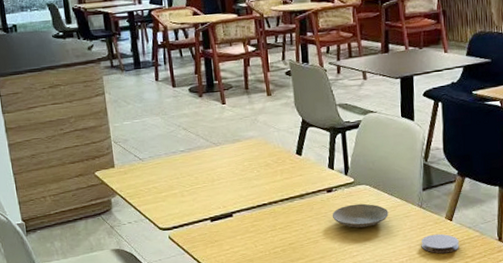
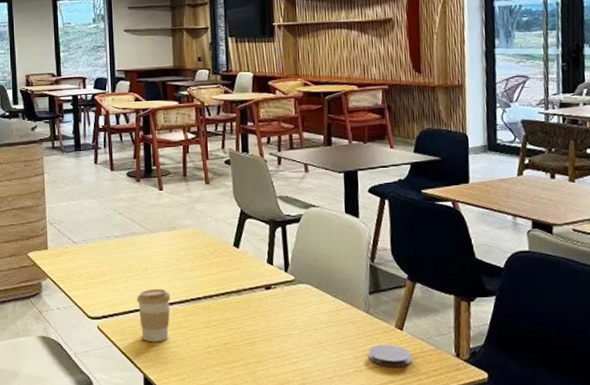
coffee cup: none [205,197,238,248] -> present [136,288,171,342]
plate: present [332,203,389,228] -> none [270,304,332,331]

